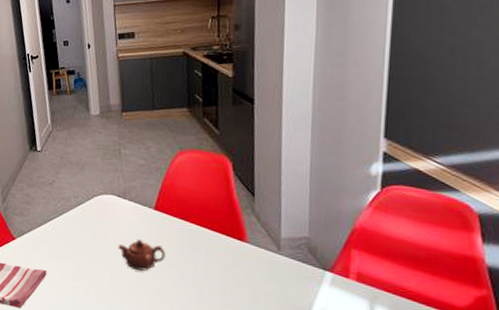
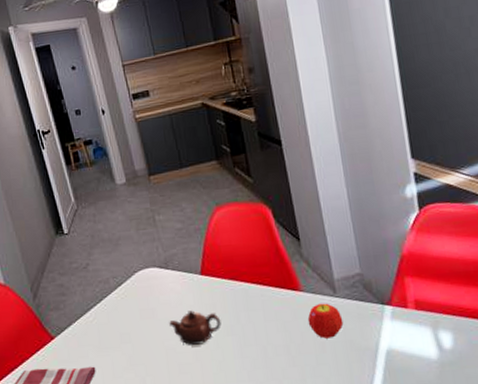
fruit: none [247,257,282,290] -> present [307,303,344,339]

